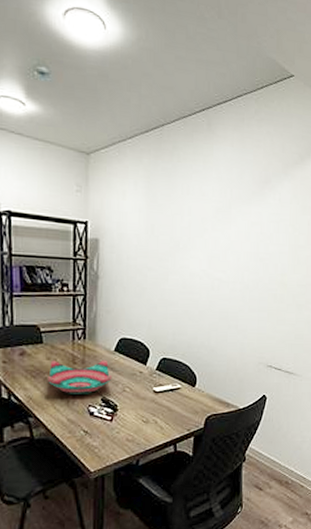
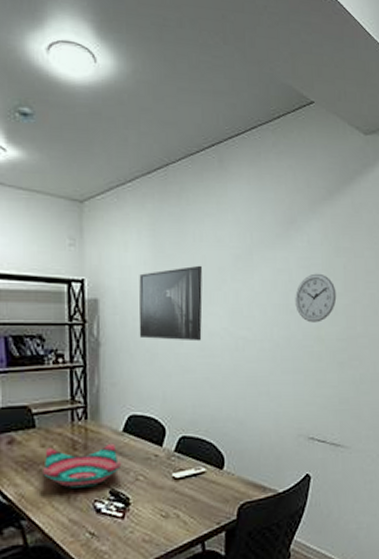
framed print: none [131,215,187,280] -> present [139,265,203,342]
wall clock: none [264,227,300,270] -> present [295,273,337,323]

